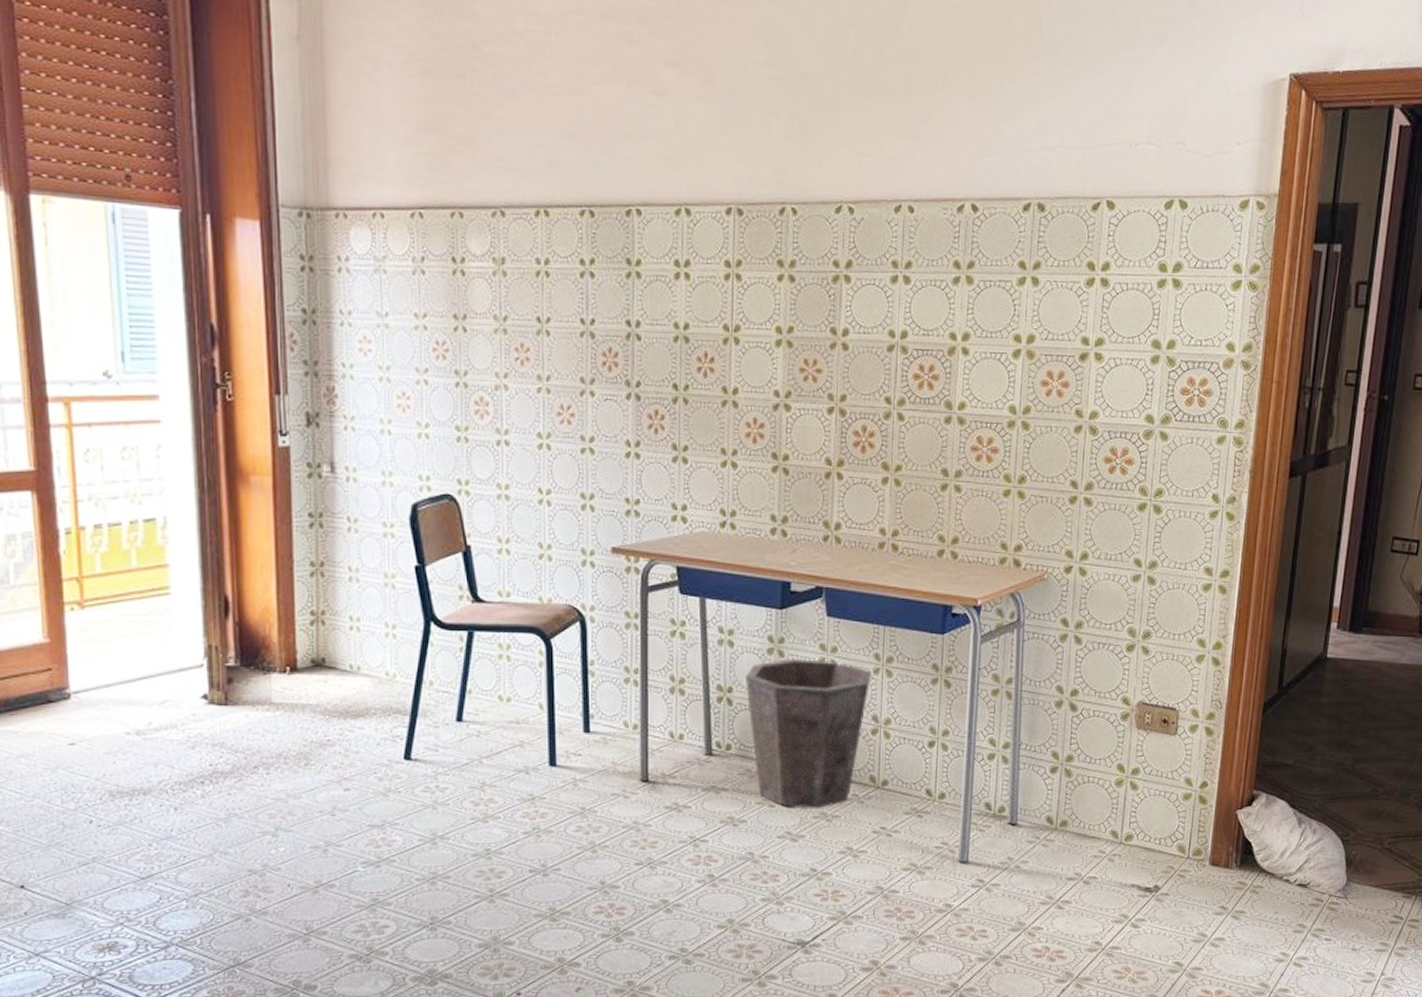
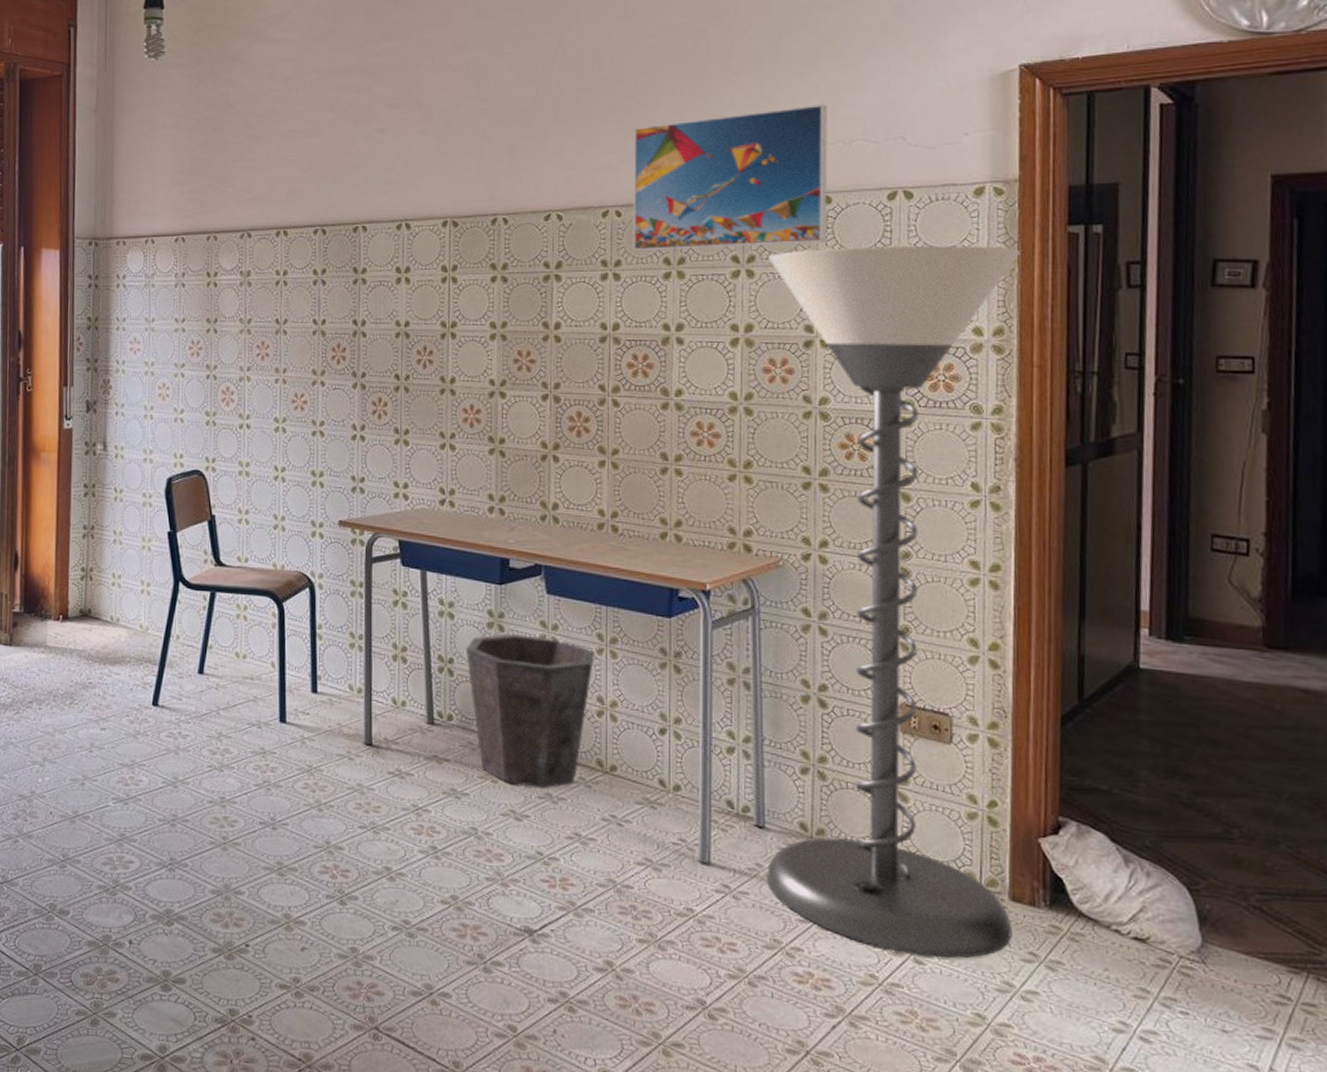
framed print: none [924,100,1118,253] -> present [633,103,828,251]
floor lamp: none [1016,257,1273,921] -> present [767,245,1021,959]

